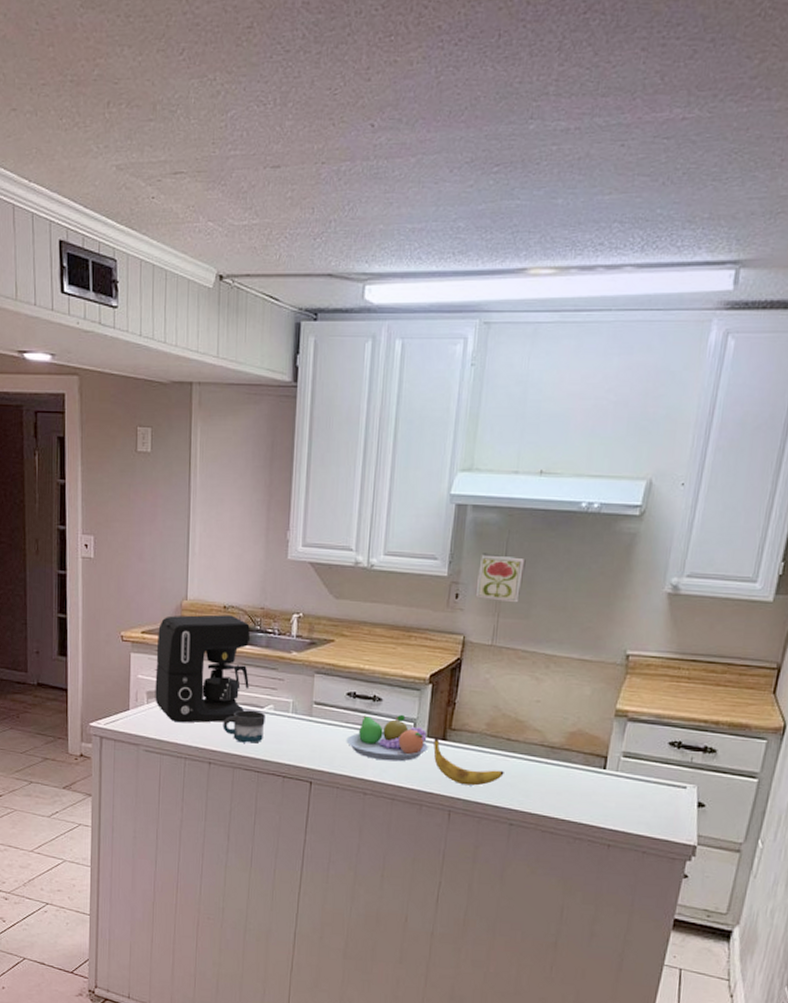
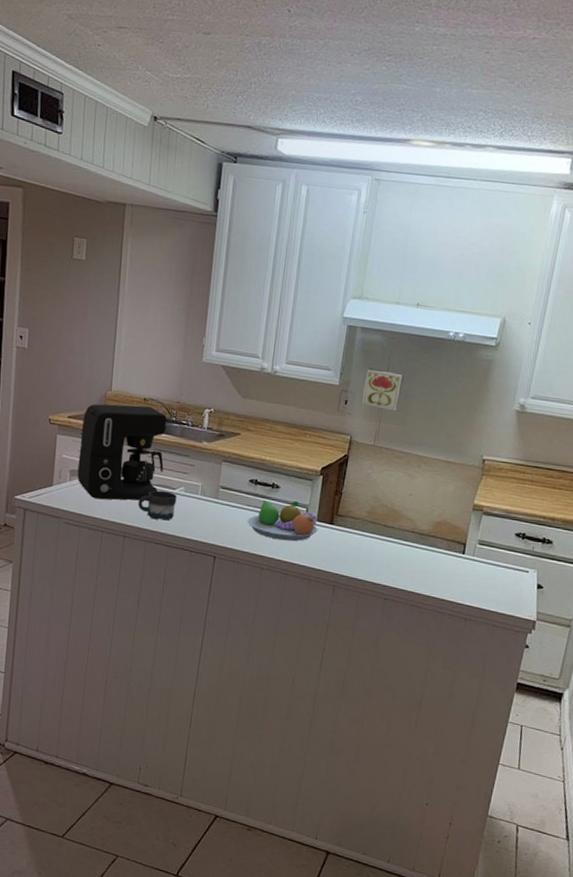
banana: present [433,737,504,786] -> none [322,521,381,565]

